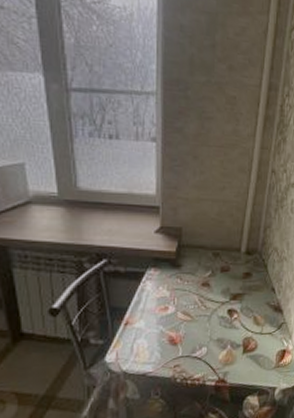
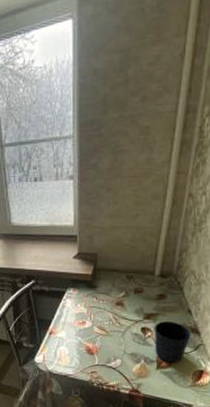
cup: none [241,301,275,345] -> present [155,321,191,363]

